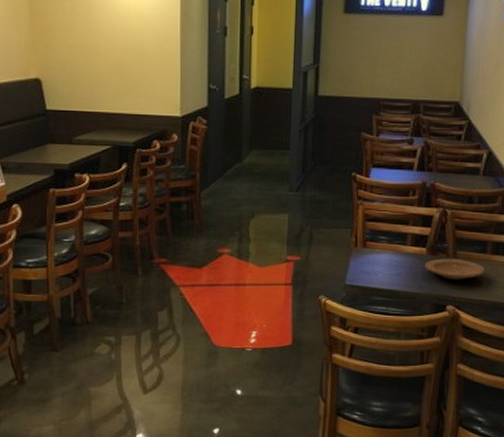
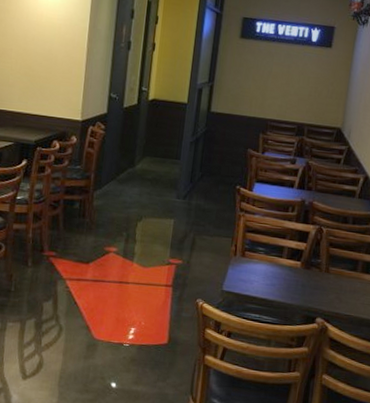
plate: present [424,258,486,280] -> none [298,273,355,295]

